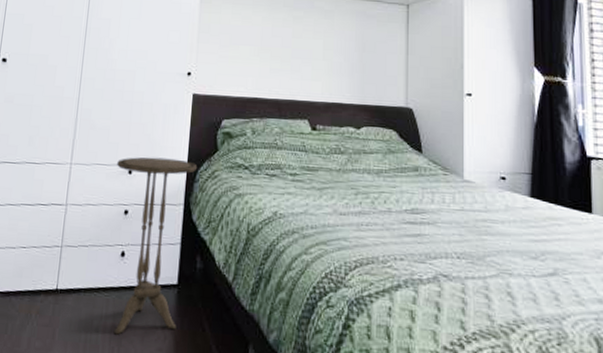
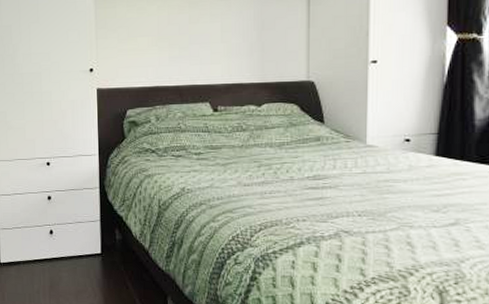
side table: present [113,157,198,335] -> none [36,149,108,295]

